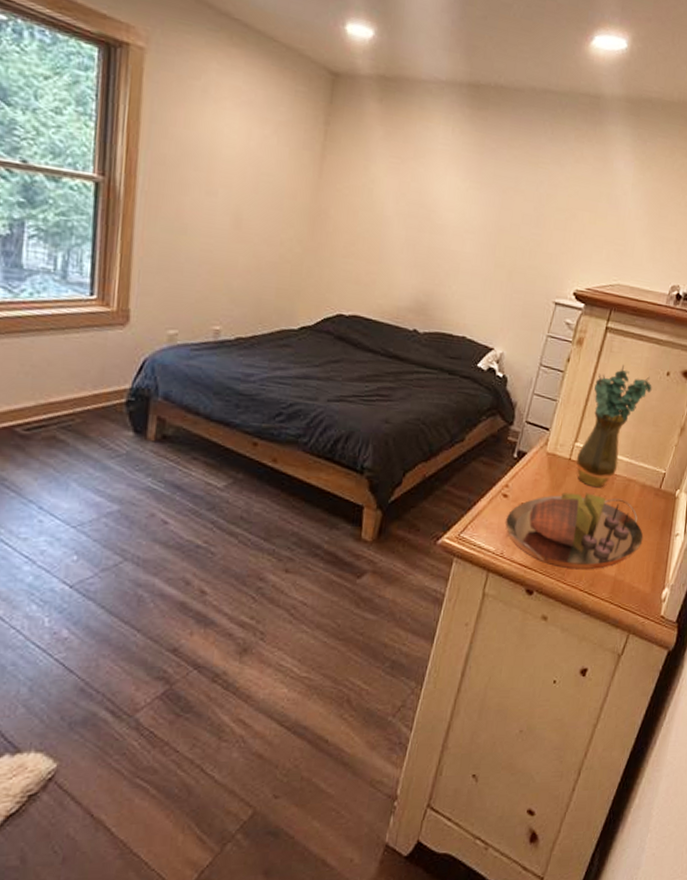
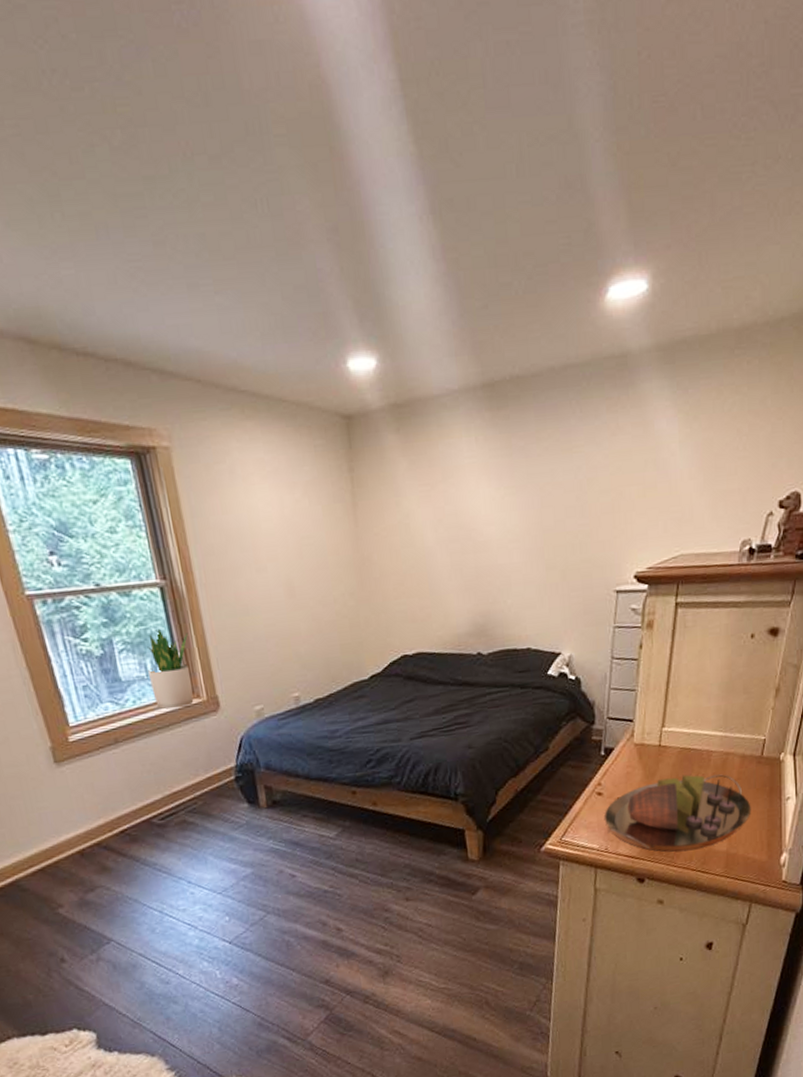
planter: none [55,223,113,313] -> present [147,628,194,710]
vase: present [575,365,652,488] -> none [666,638,737,769]

